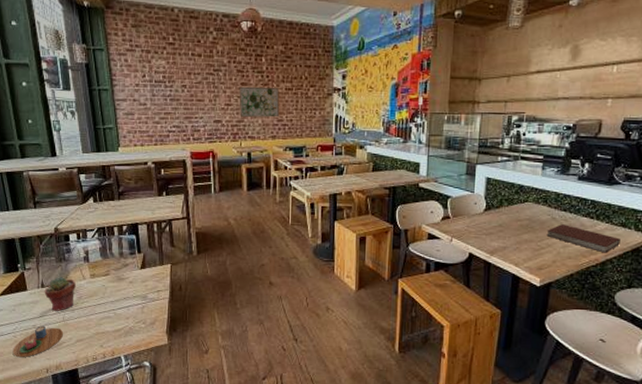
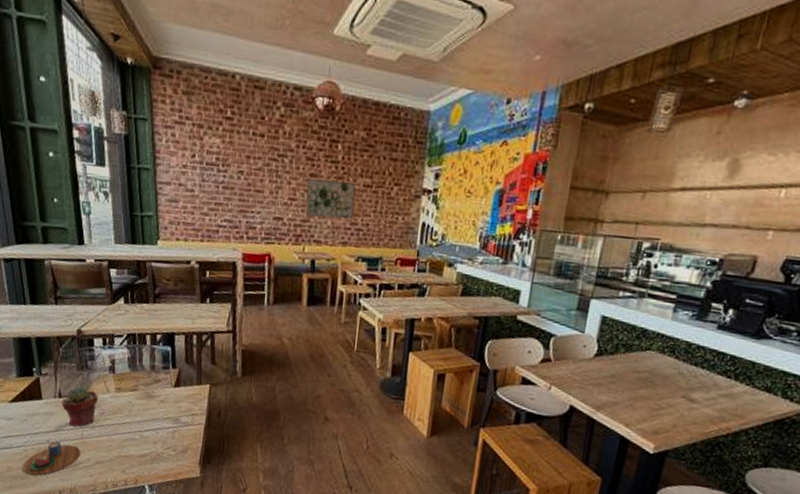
notebook: present [546,224,620,253] -> none [669,381,762,422]

